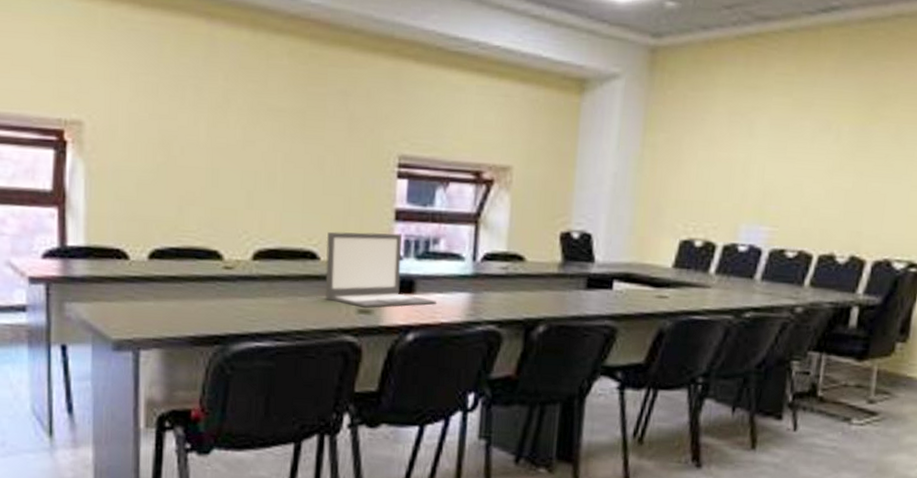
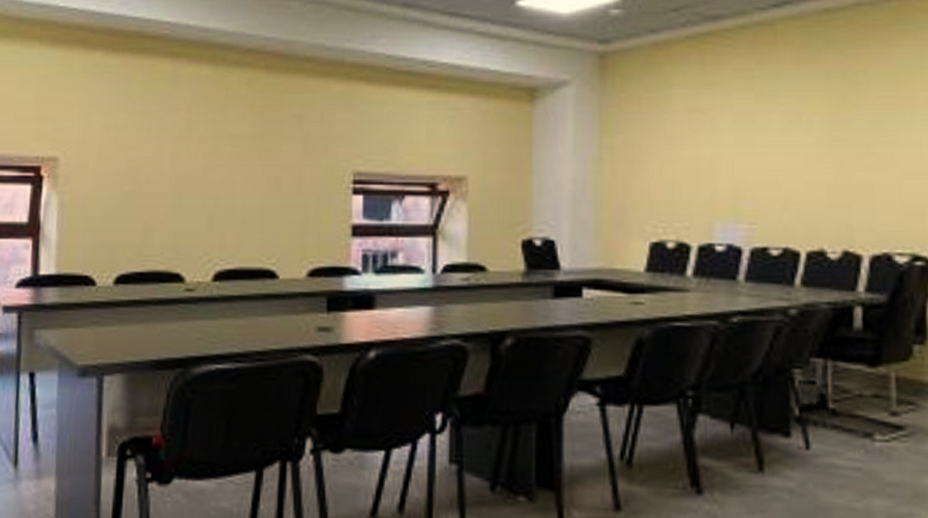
laptop: present [324,231,437,309] -> none [284,248,398,327]

